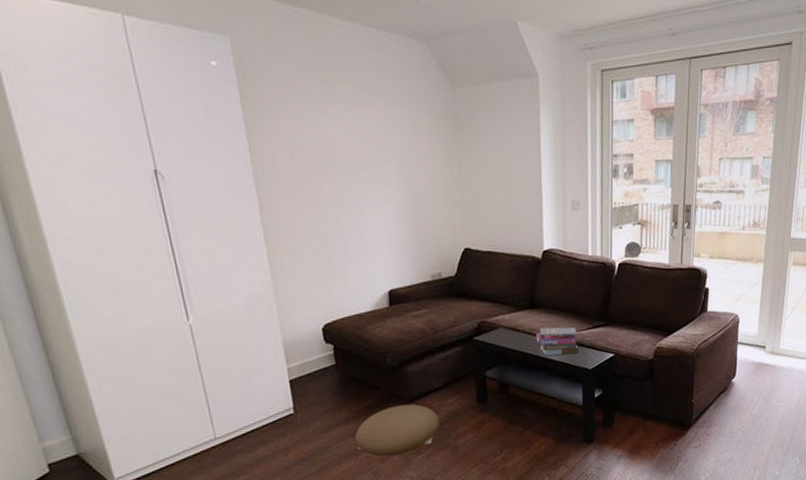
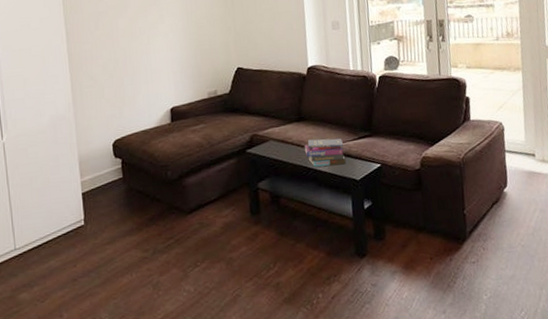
pouf: present [354,404,440,457] -> none [137,216,216,269]

